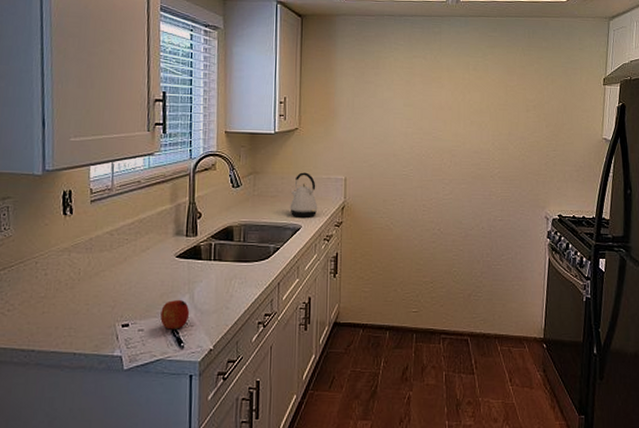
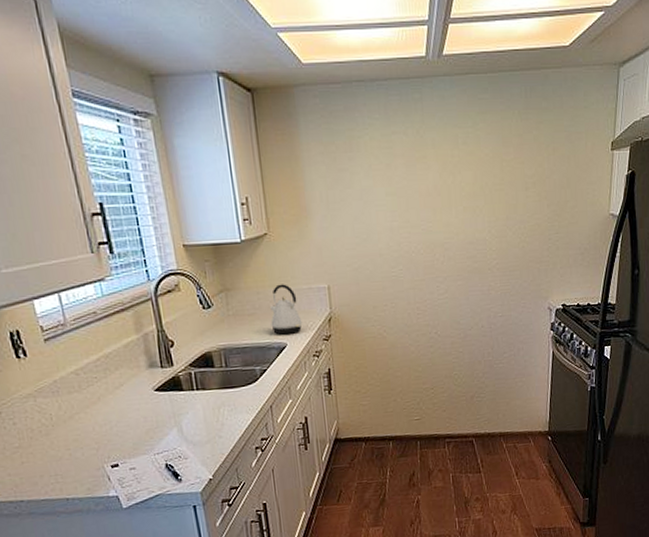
fruit: present [160,300,190,330] -> none [149,434,182,465]

